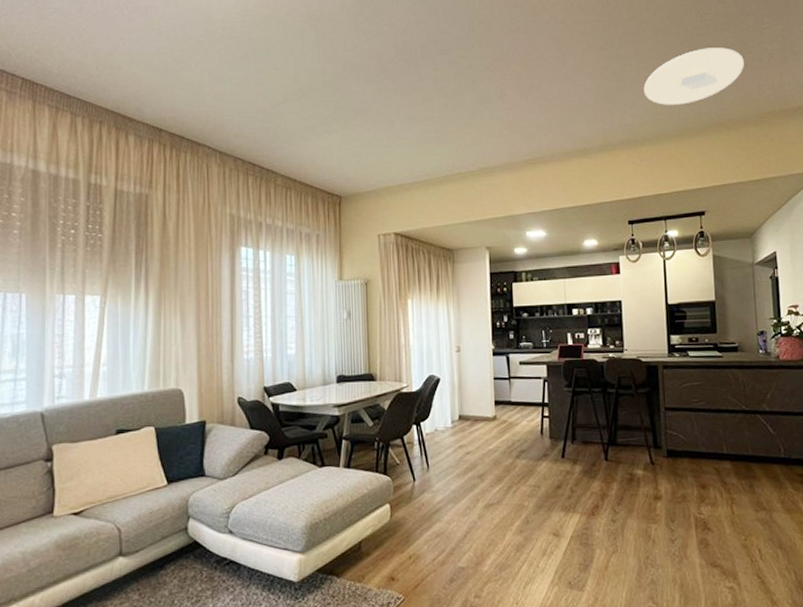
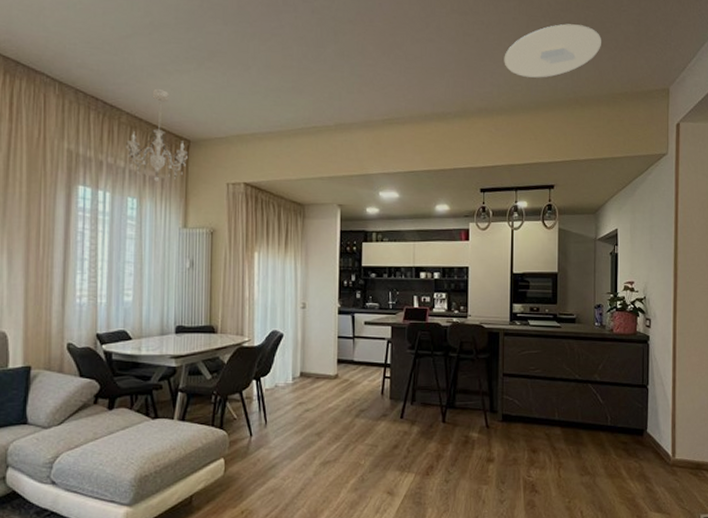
chandelier: none [282,150,341,238] -> present [126,89,189,181]

